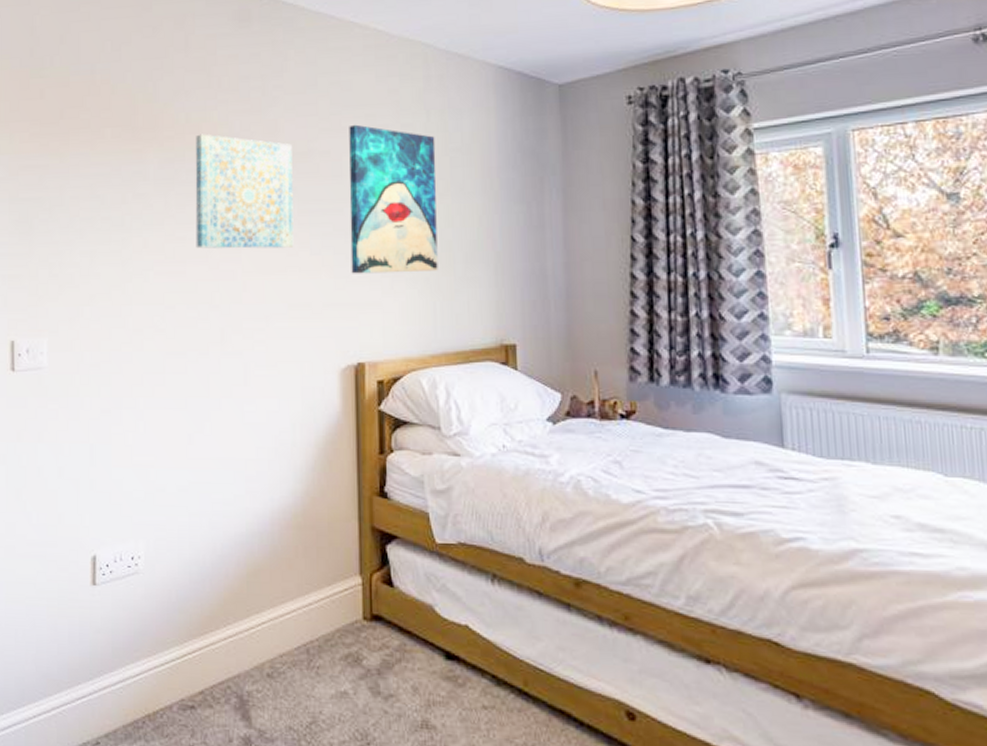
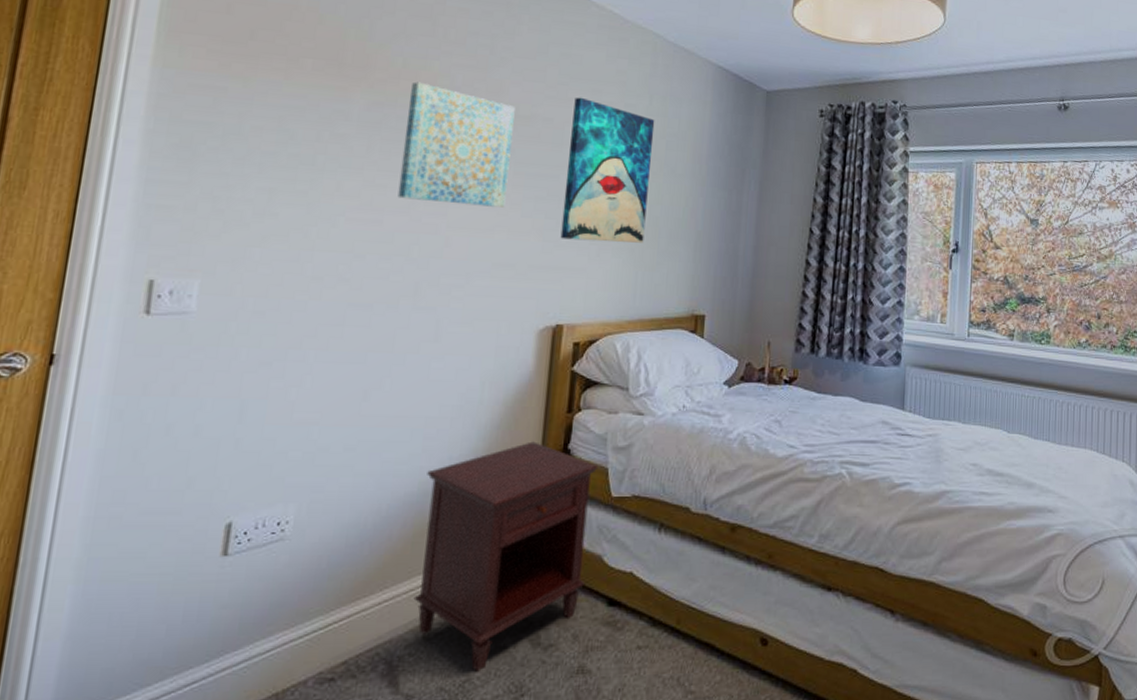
nightstand: none [253,484,419,715] -> present [413,441,599,672]

